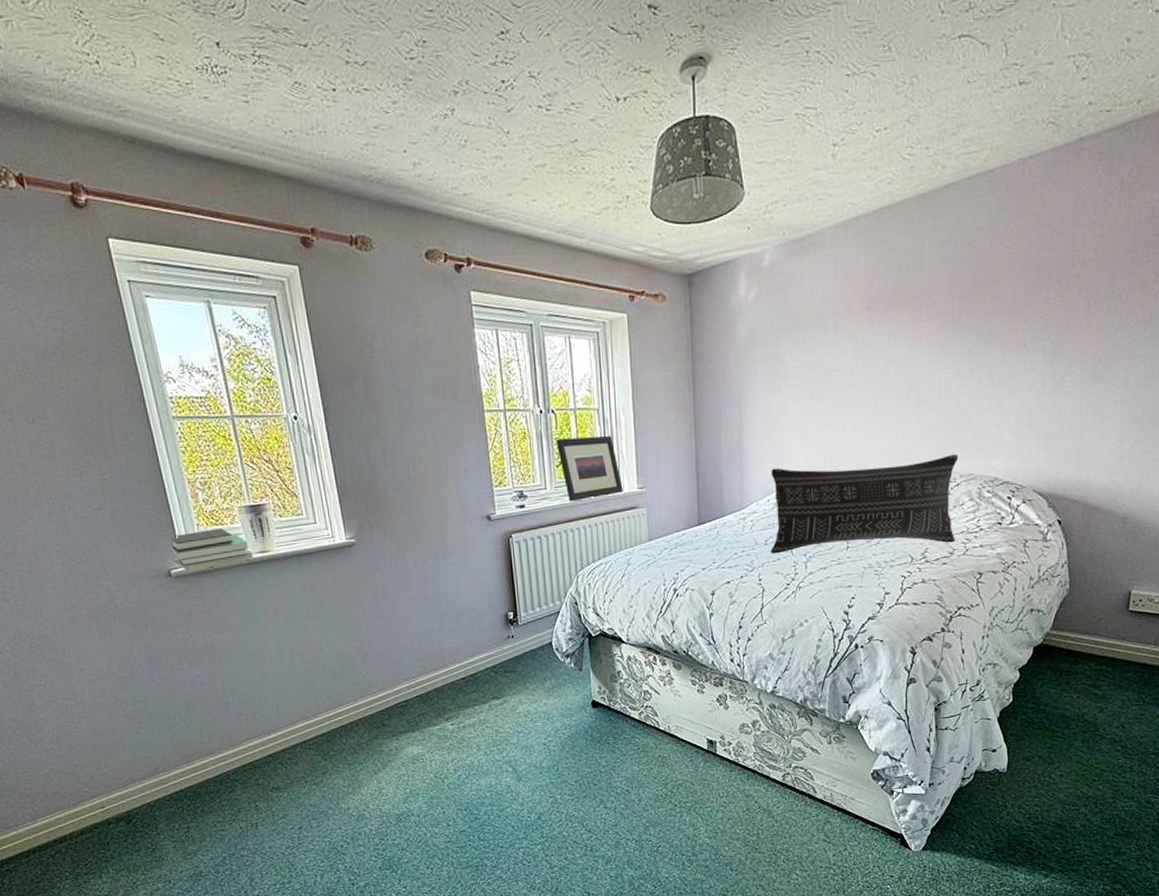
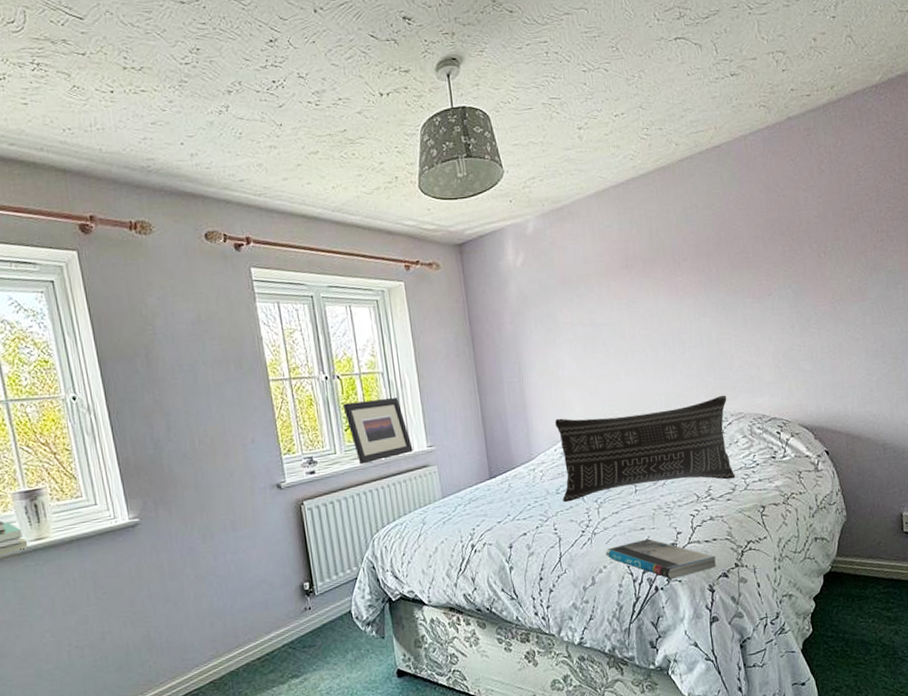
book: none [809,596,922,638] -> present [605,538,716,579]

